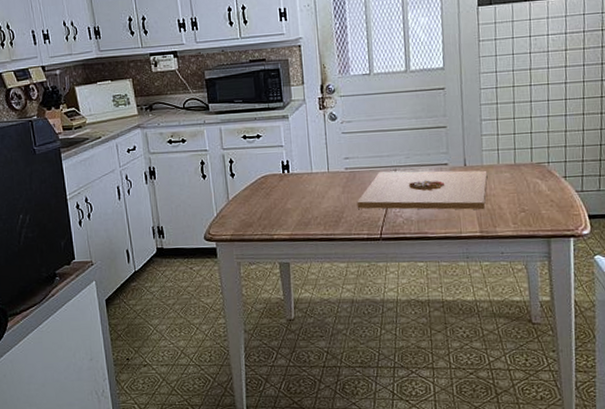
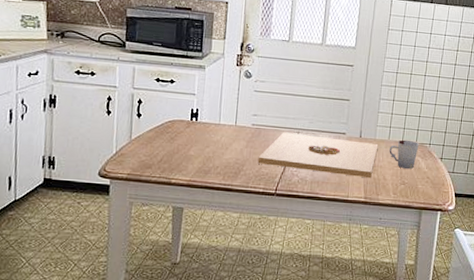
cup: none [500,161,536,195] -> present [389,139,419,170]

